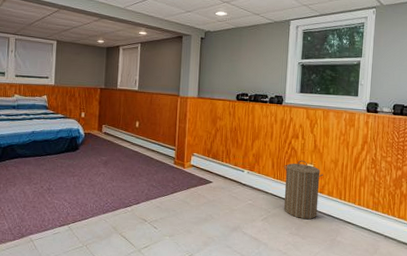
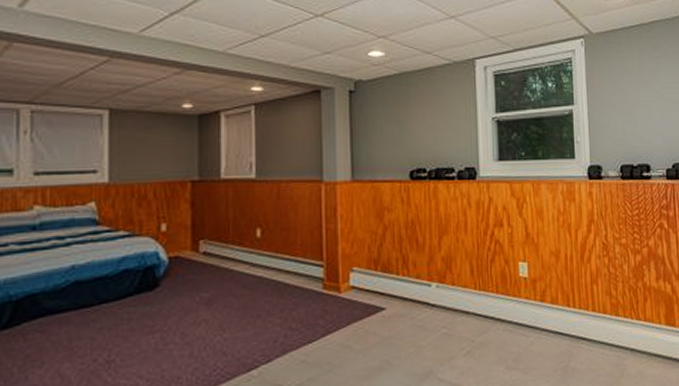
laundry hamper: present [284,160,323,220] -> none [487,257,542,344]

